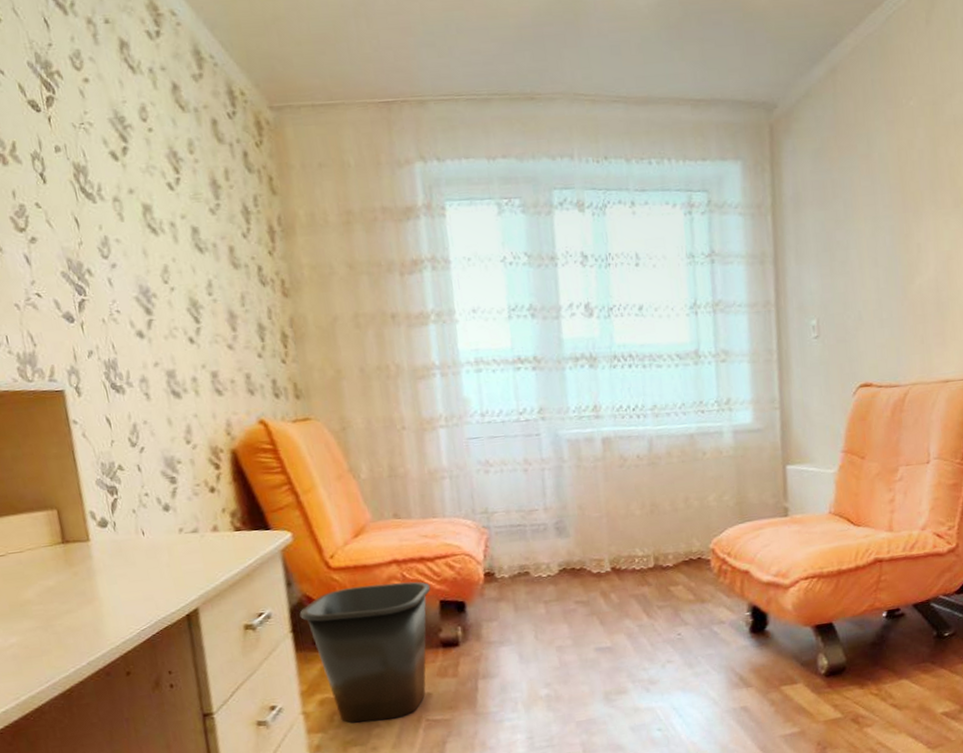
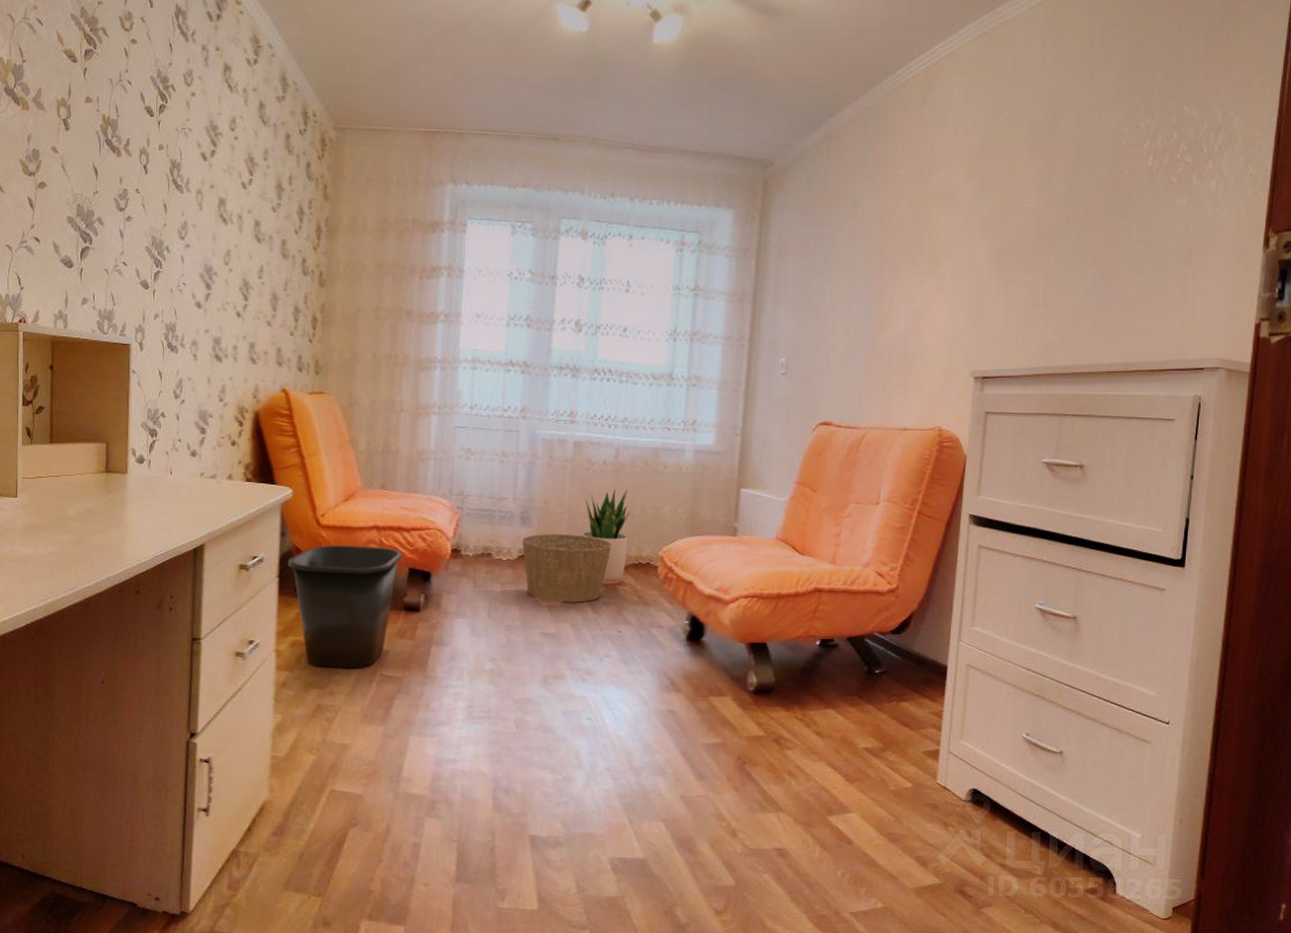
basket: none [560,538,659,614] -> present [521,534,612,603]
planter: none [622,482,676,587] -> present [581,489,631,584]

